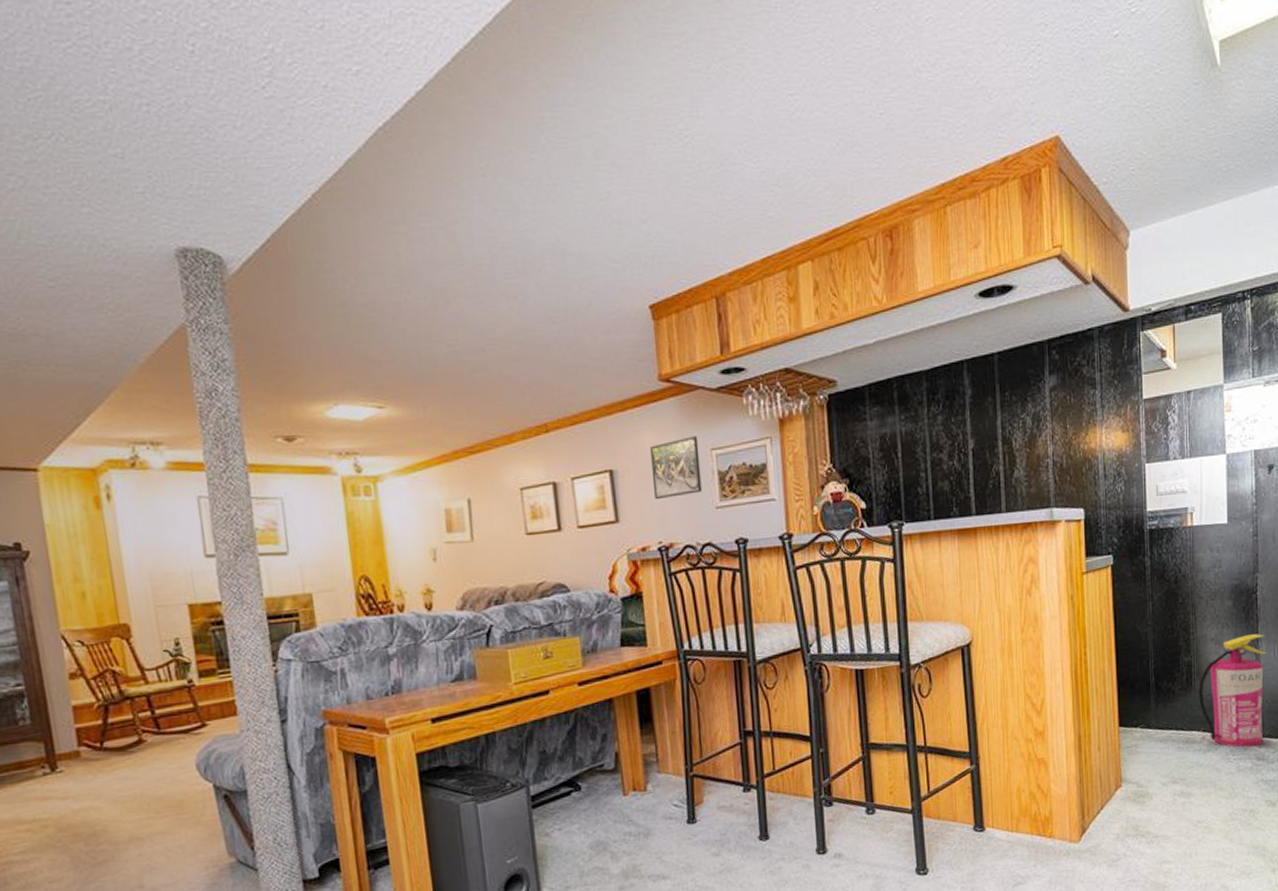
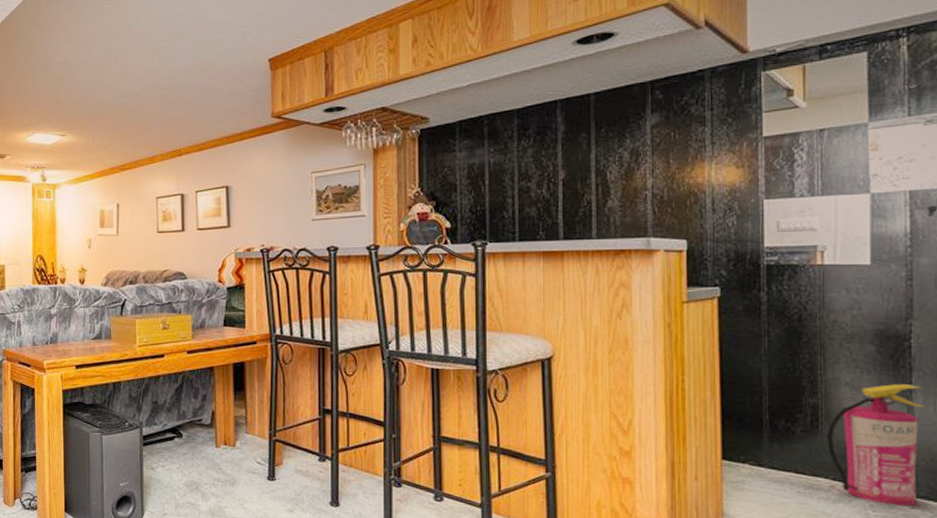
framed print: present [649,436,702,500] -> none [260,161,301,211]

